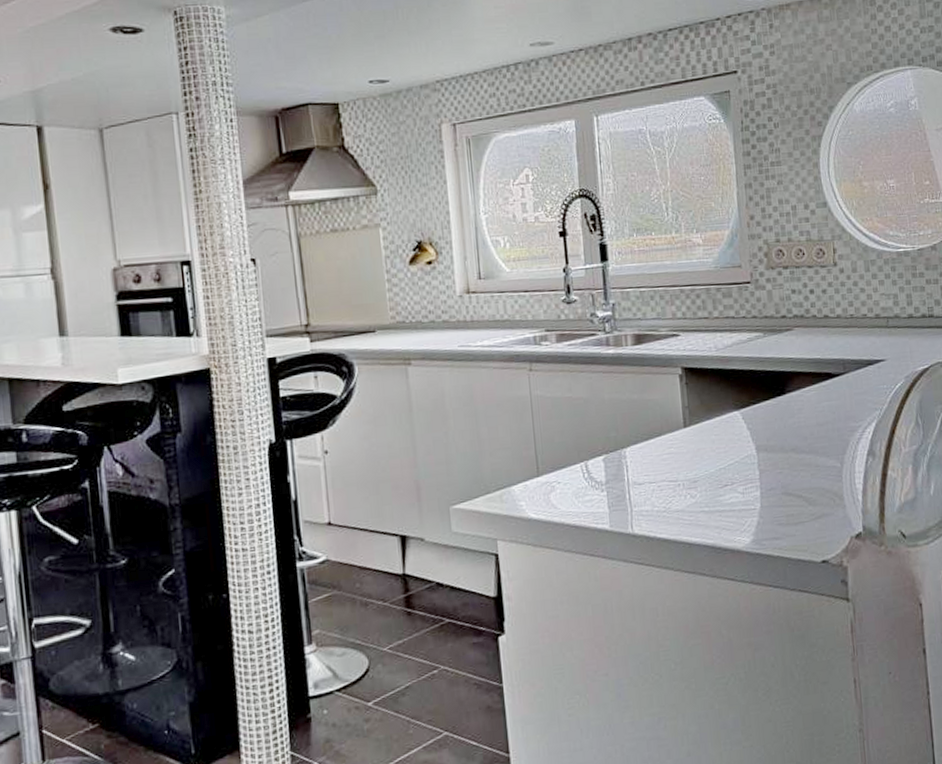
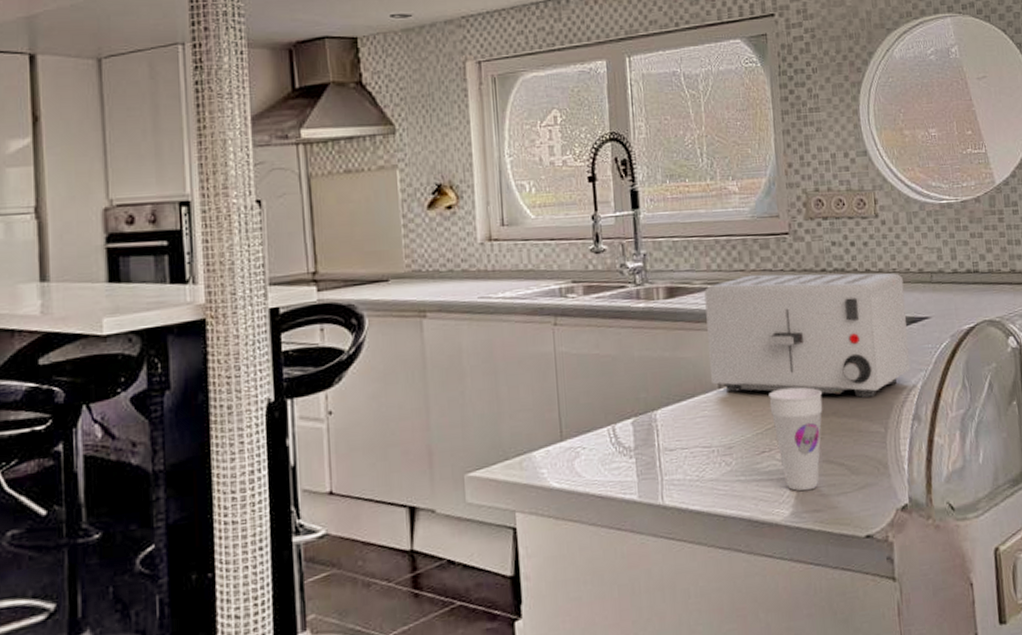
toaster: none [670,318,866,435] -> present [704,273,911,398]
cup: none [731,426,783,521] -> present [768,387,823,491]

